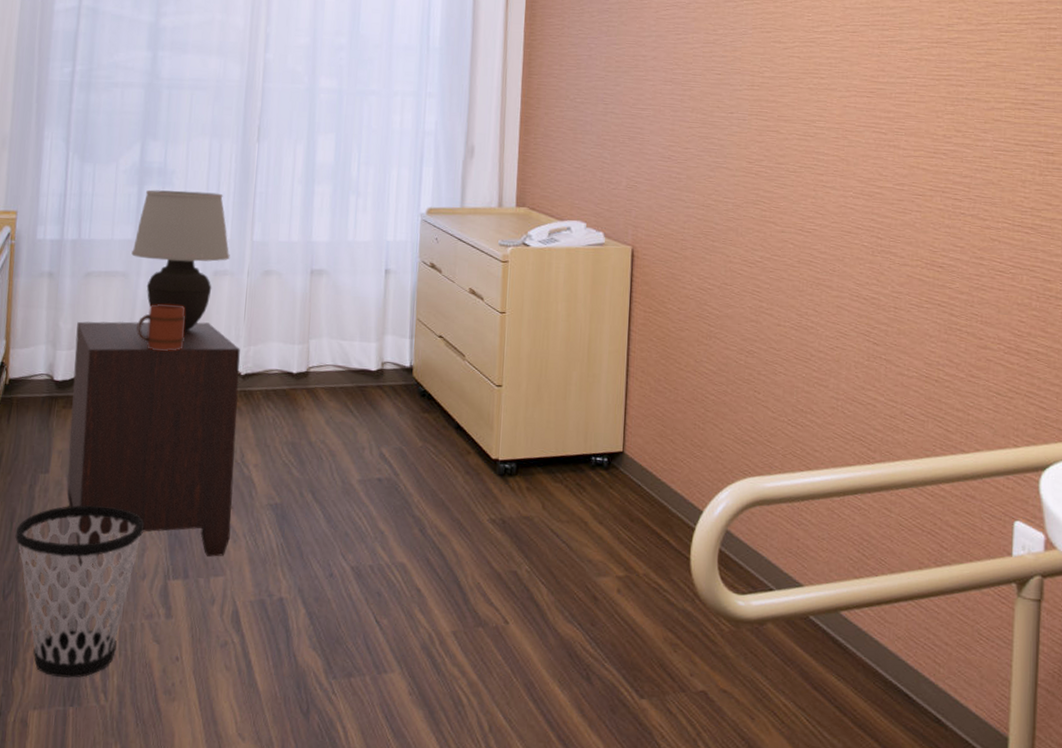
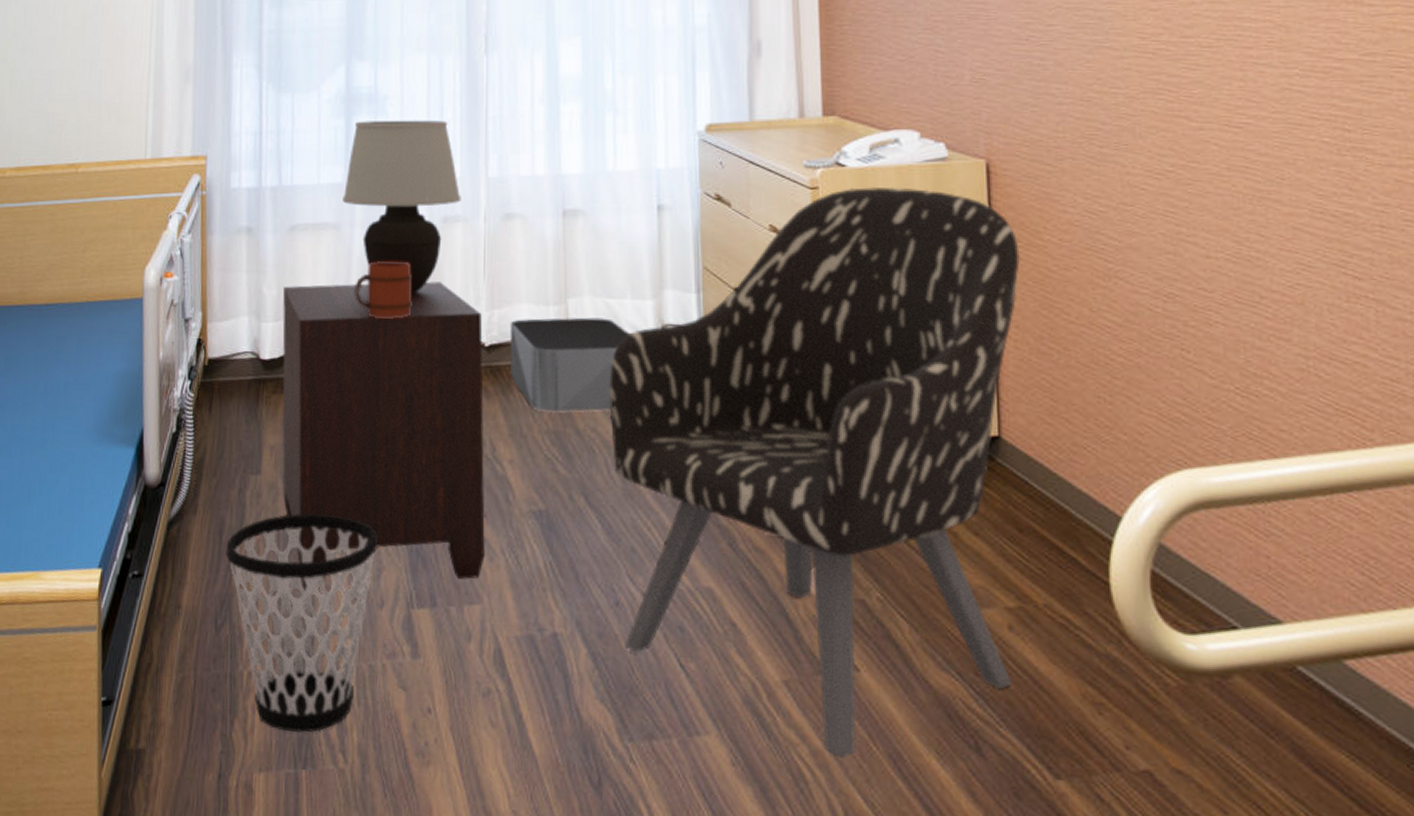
storage bin: none [260,354,357,429] -> present [509,317,631,413]
armchair: none [335,263,650,688] -> present [609,186,1020,759]

